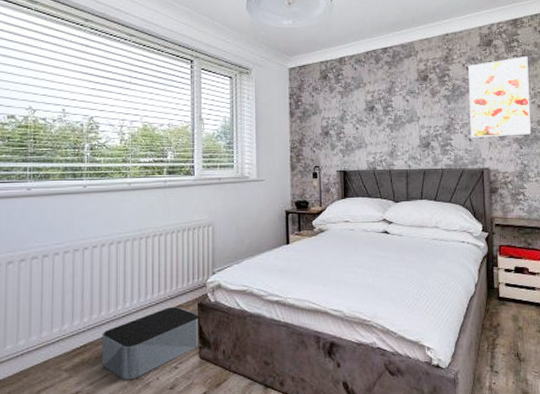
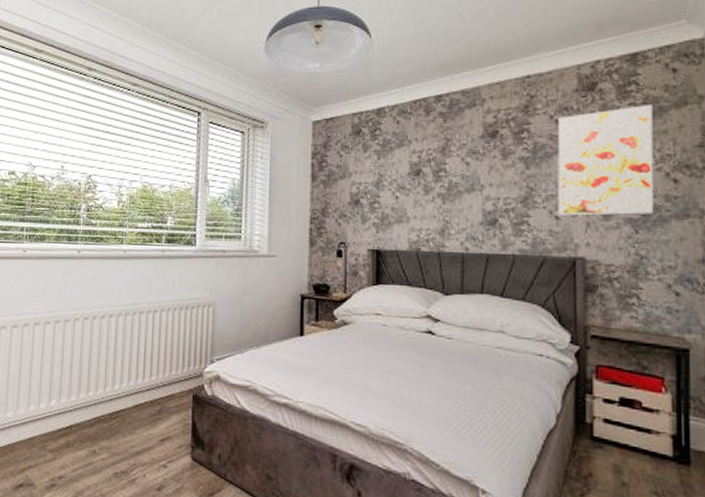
storage bin: present [101,307,200,380] -> none [86,395,195,473]

